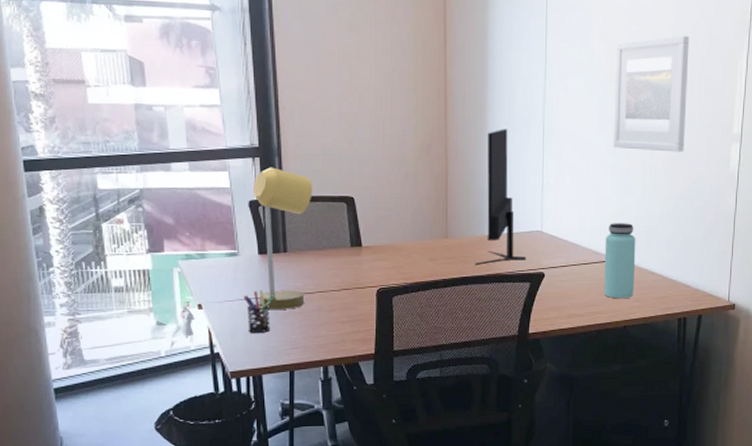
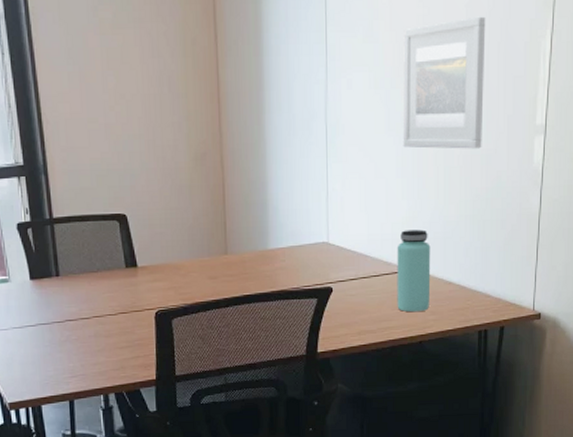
pen holder: present [243,290,274,334] -> none [17,317,49,363]
desk lamp: present [253,167,312,309] -> none [20,186,83,337]
monitor: present [474,129,526,266] -> none [257,132,312,283]

